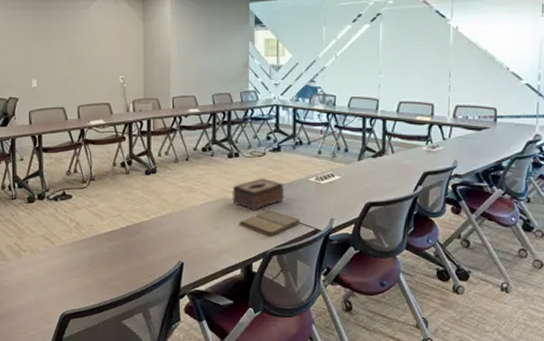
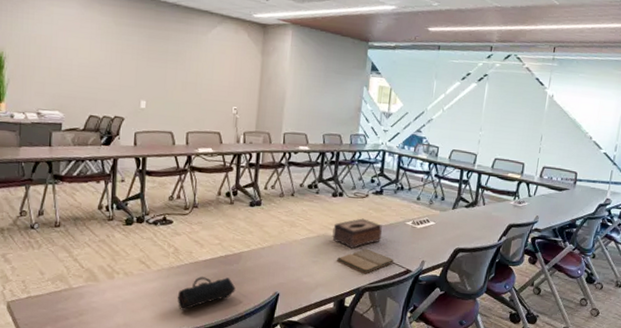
pencil case: none [82,249,139,285] -> present [177,276,236,311]

